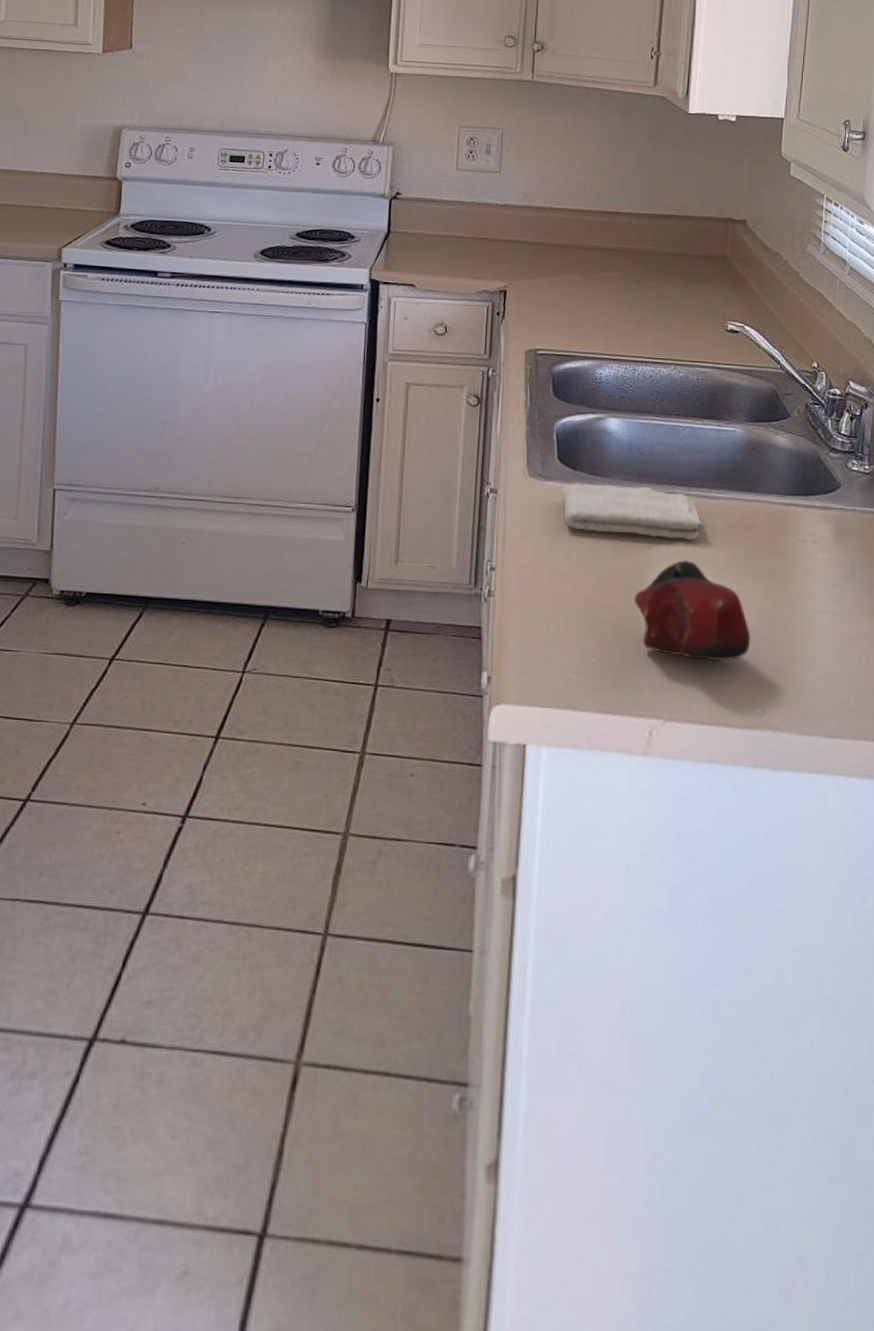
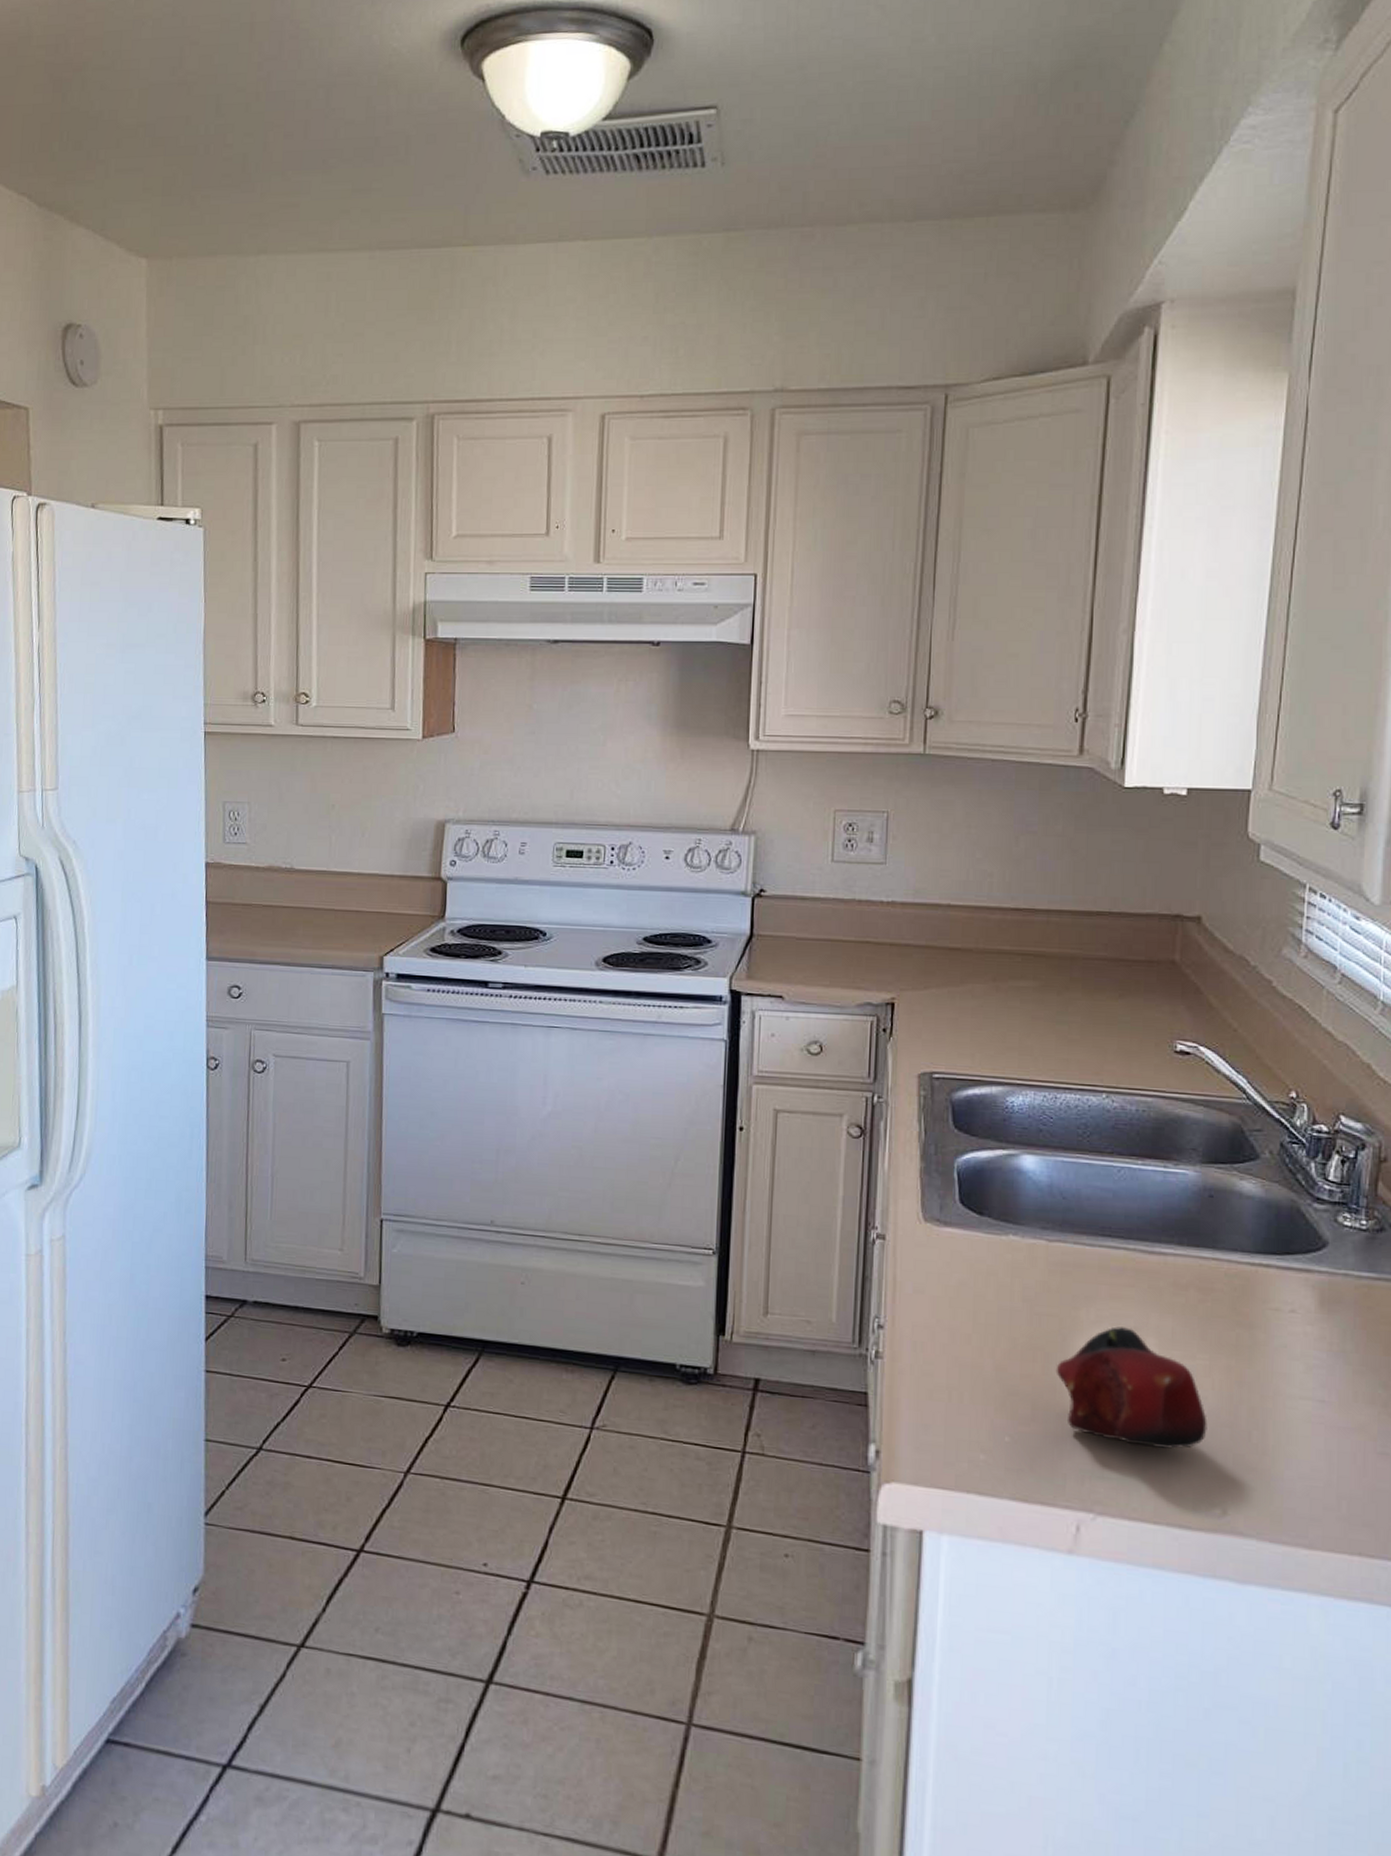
washcloth: present [560,483,704,541] -> none [963,1230,1146,1304]

